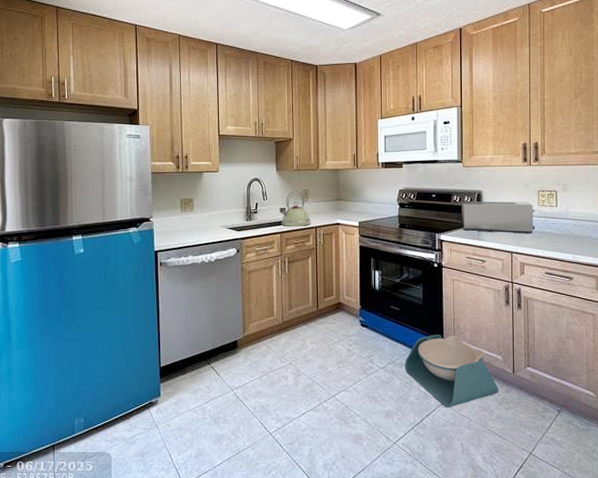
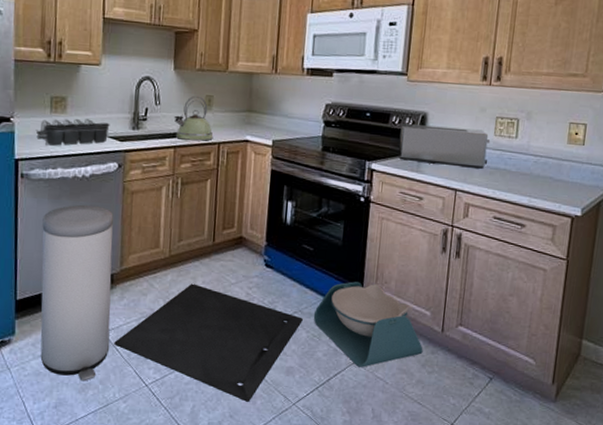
dish rack: none [170,215,228,239] -> present [35,118,110,147]
pedal bin: none [179,284,238,433] -> present [40,204,114,382]
door mat: none [242,344,396,443] -> present [114,283,303,402]

